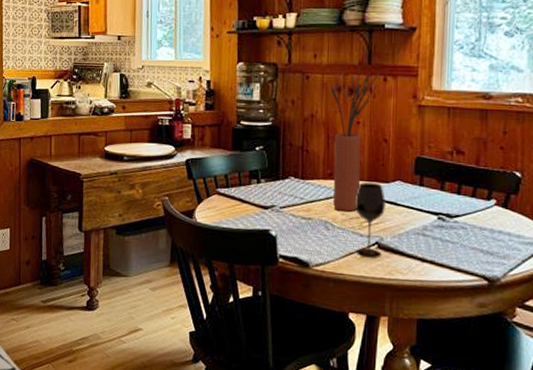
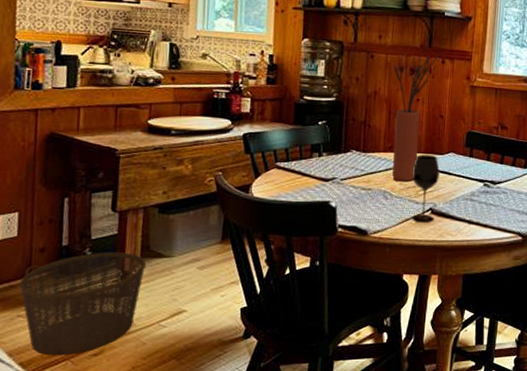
basket: none [12,268,108,359] -> present [19,252,147,356]

